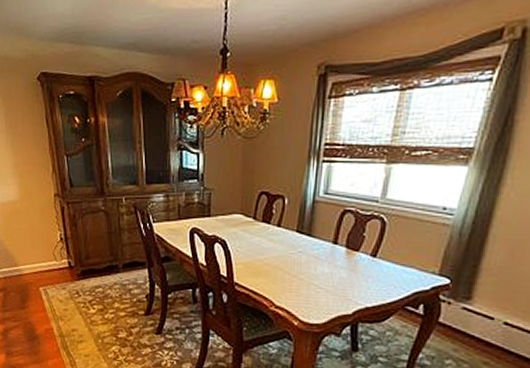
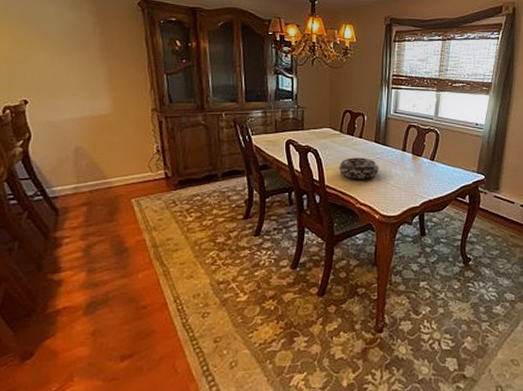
decorative bowl: none [251,250,301,277] -> present [339,157,379,179]

